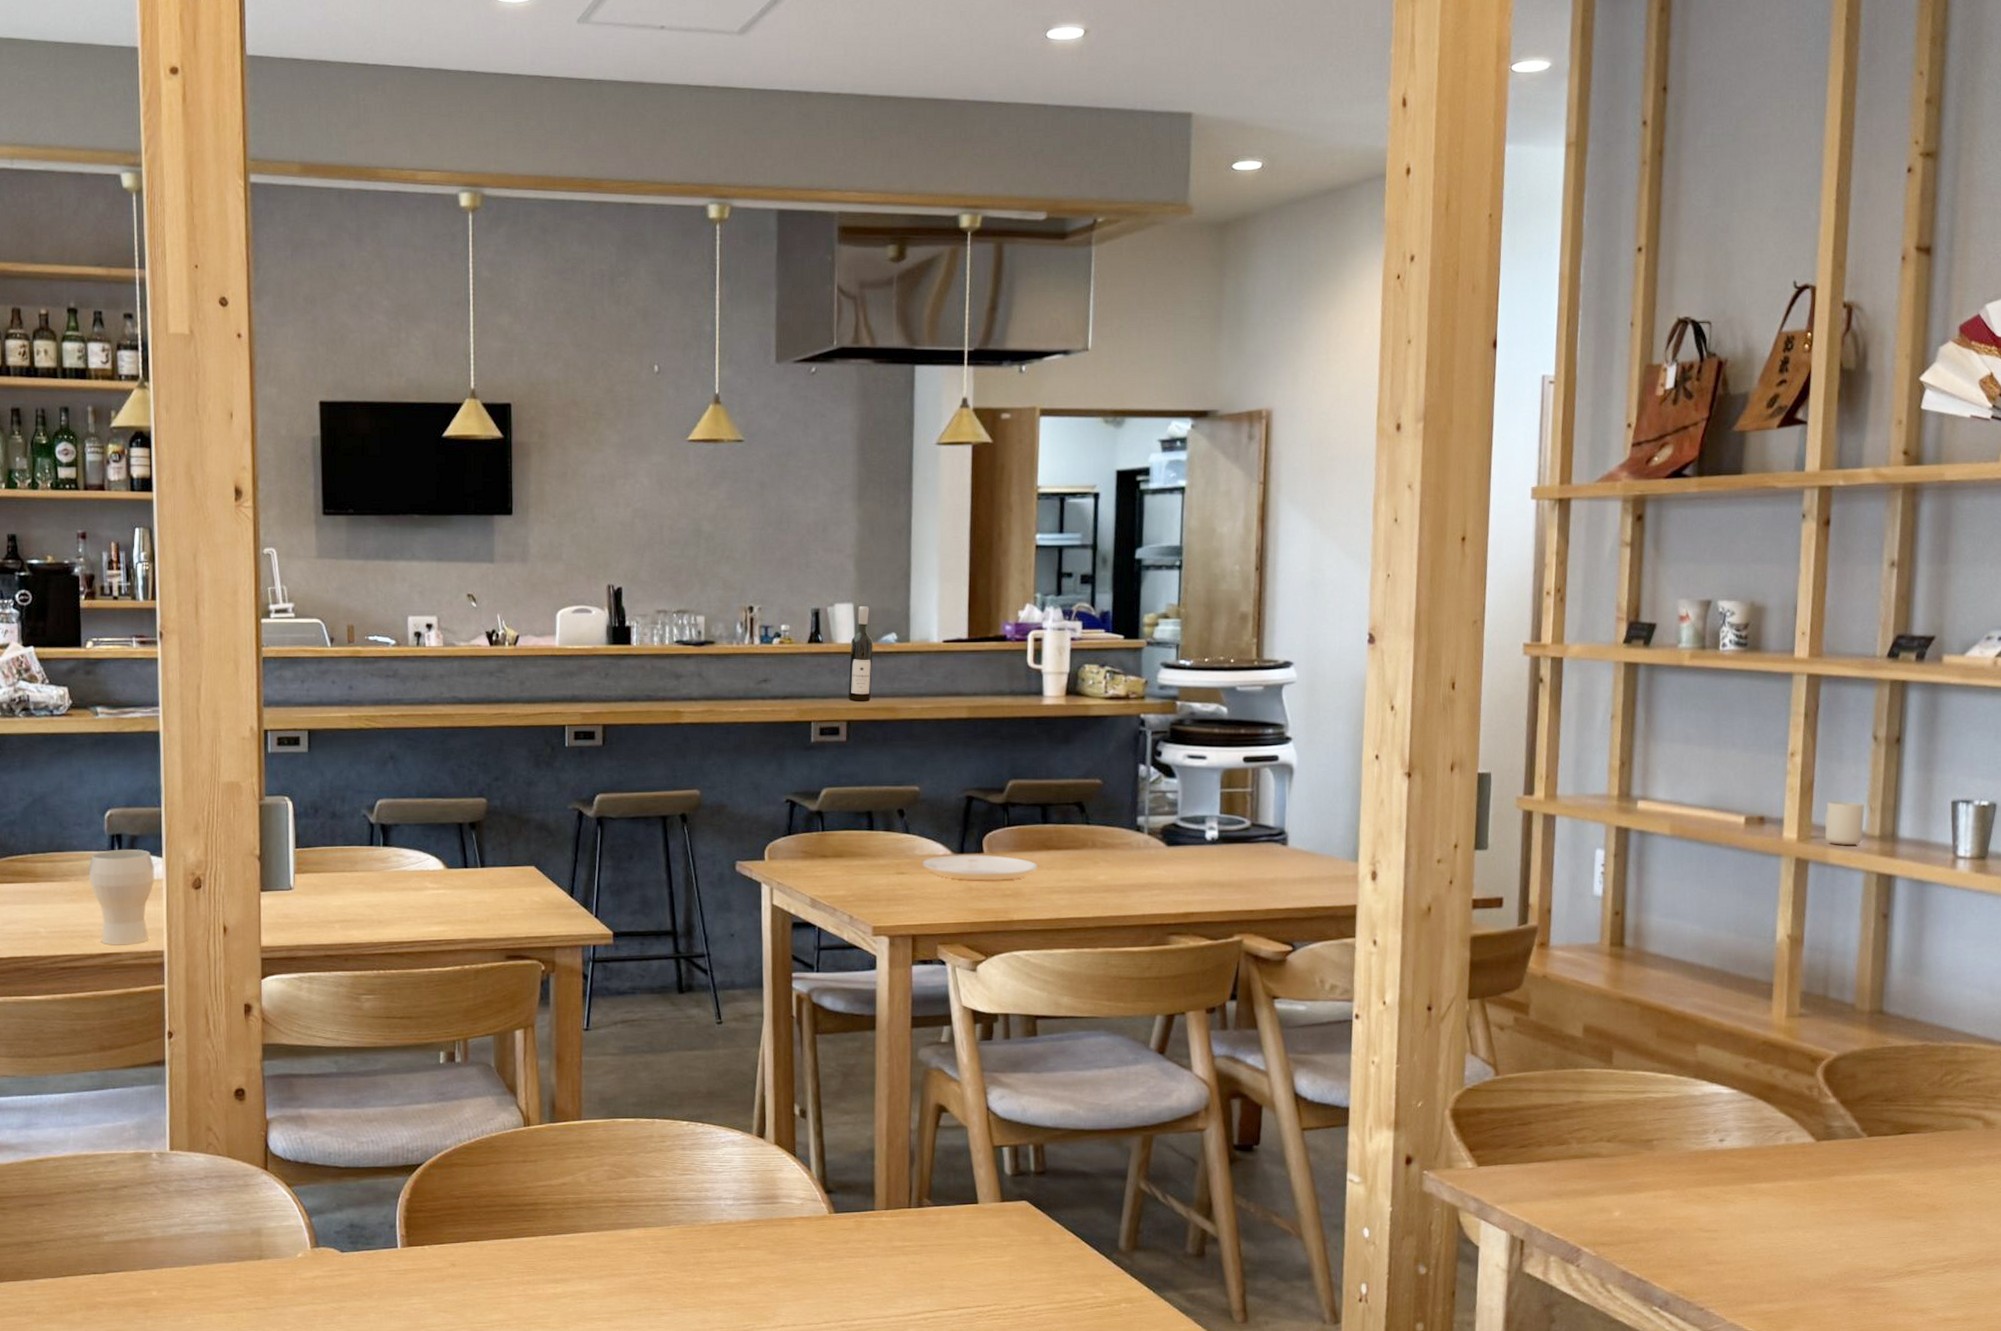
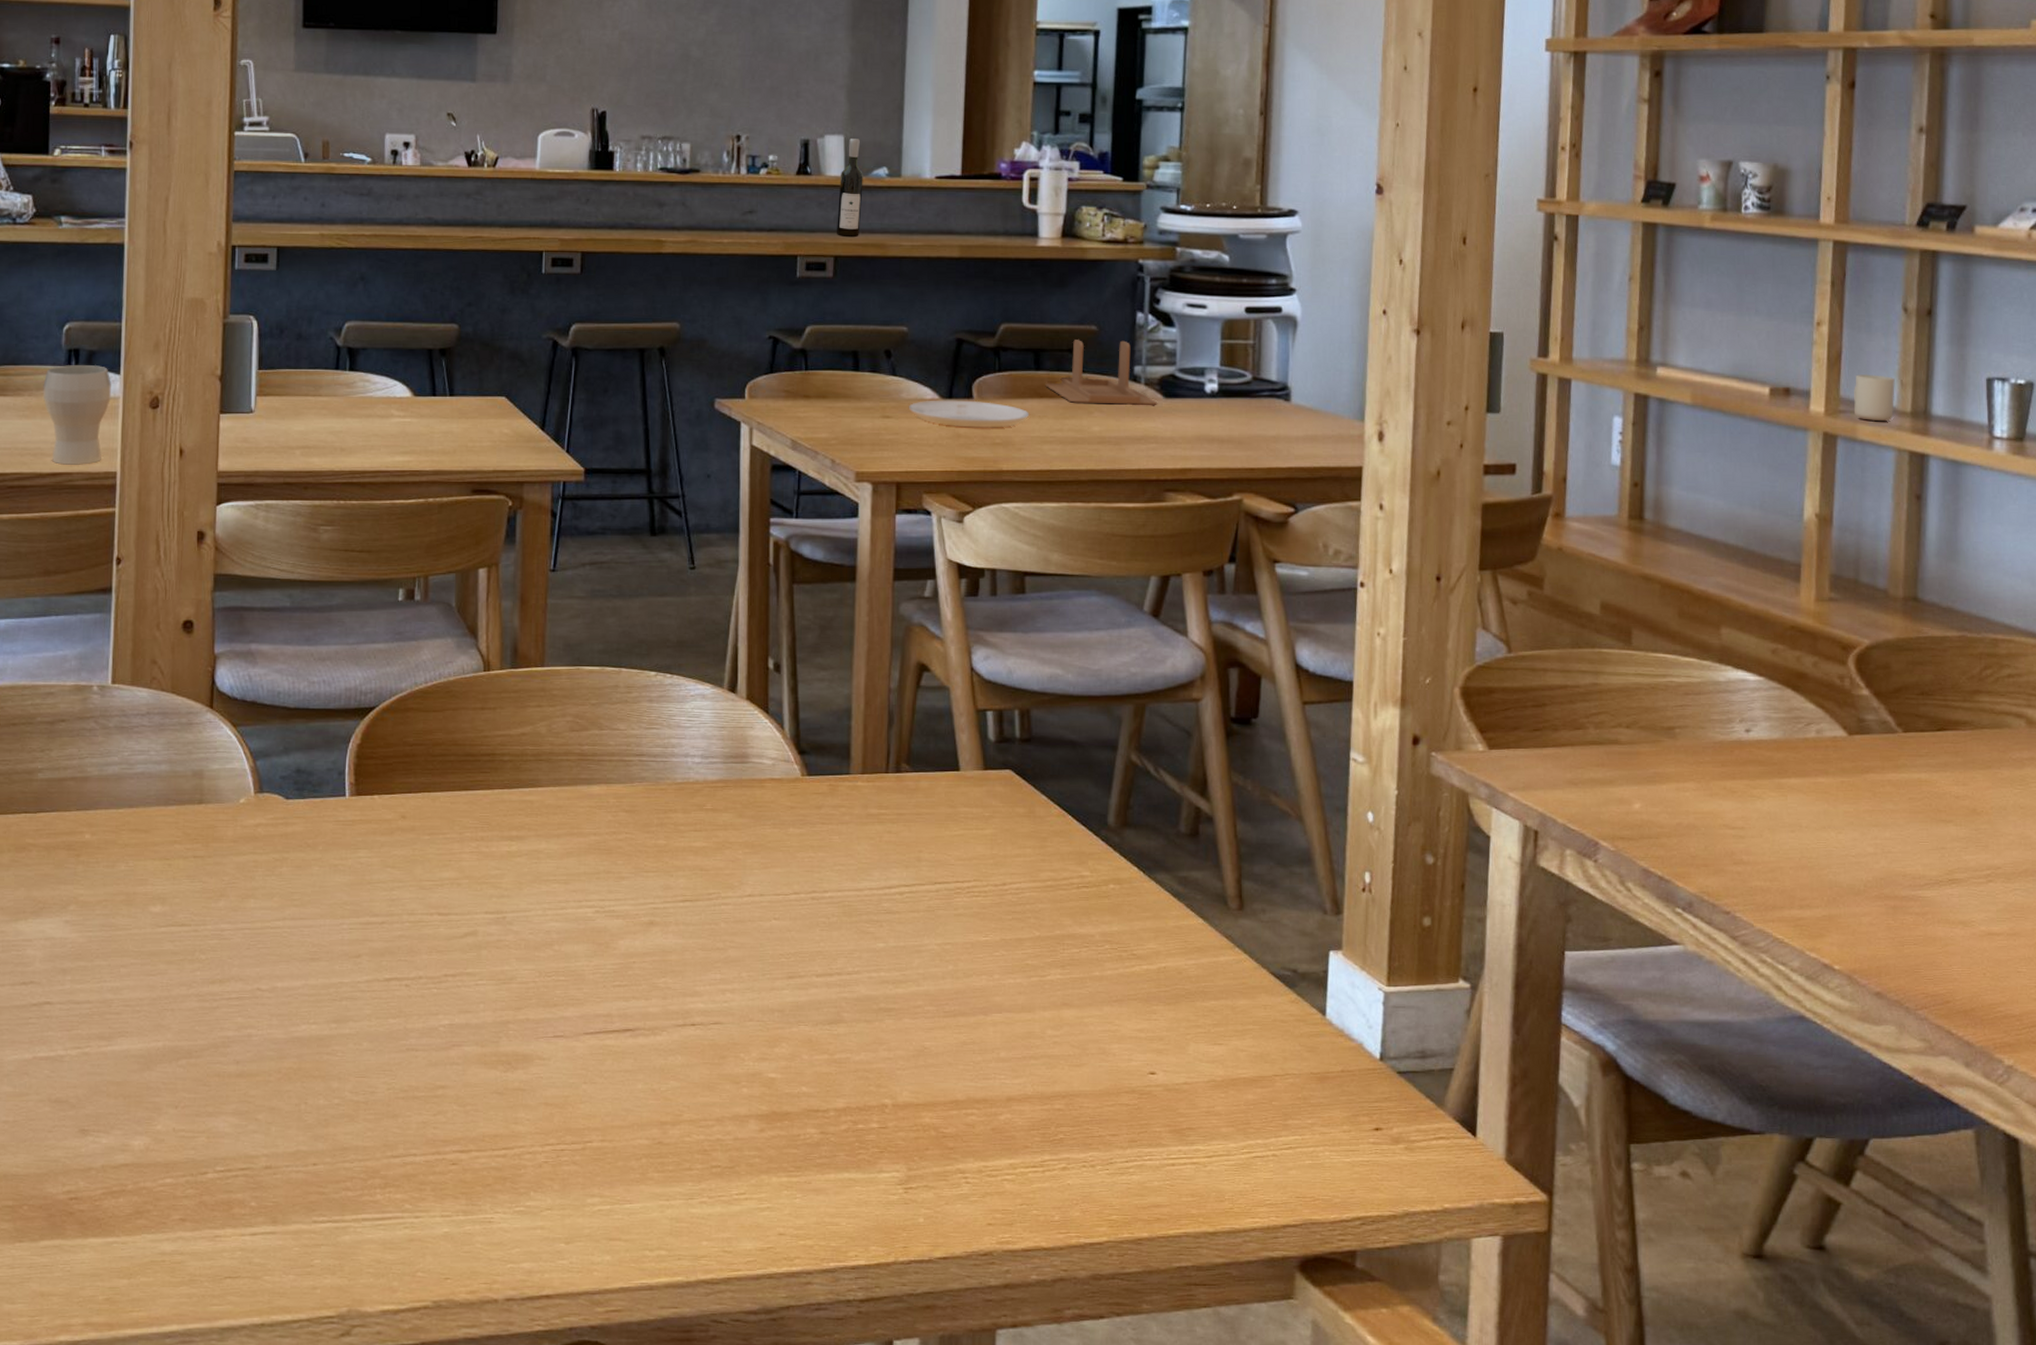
napkin holder: none [1052,792,1160,854] -> present [1045,340,1157,405]

